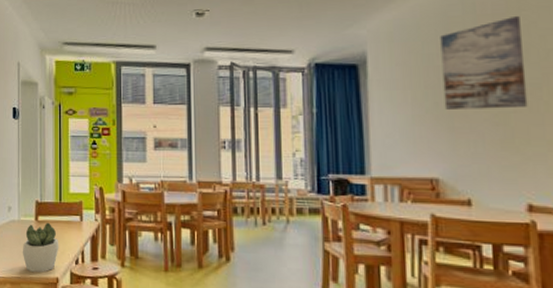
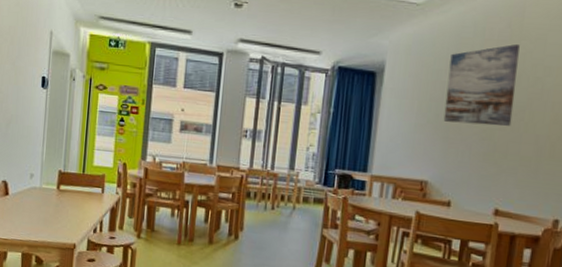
succulent plant: present [22,222,59,273] -> none [41,191,79,238]

